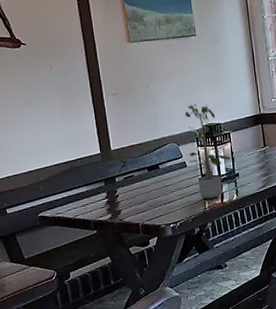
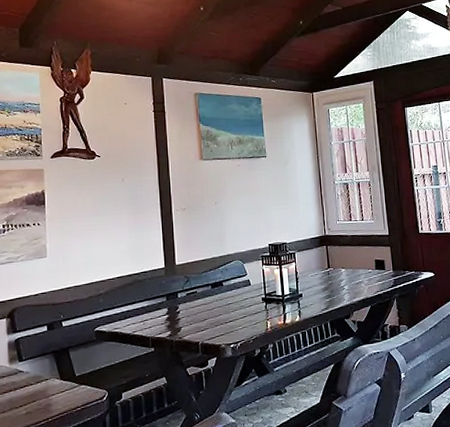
potted plant: present [184,102,231,199] -> none [251,221,295,319]

